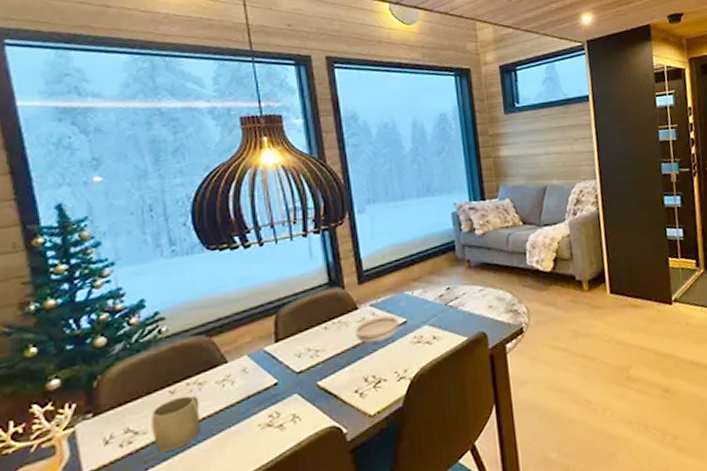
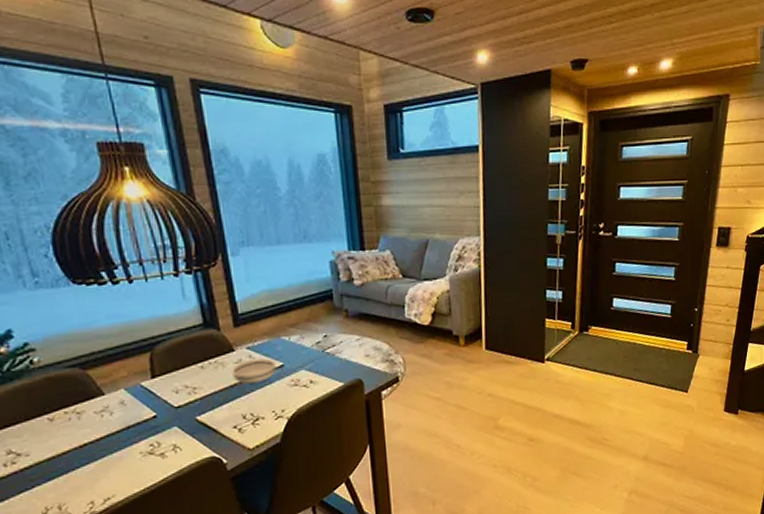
mug: present [152,395,200,452] -> none [32,423,83,472]

